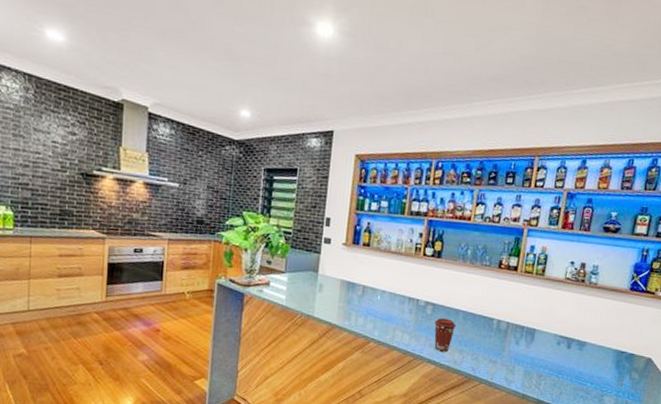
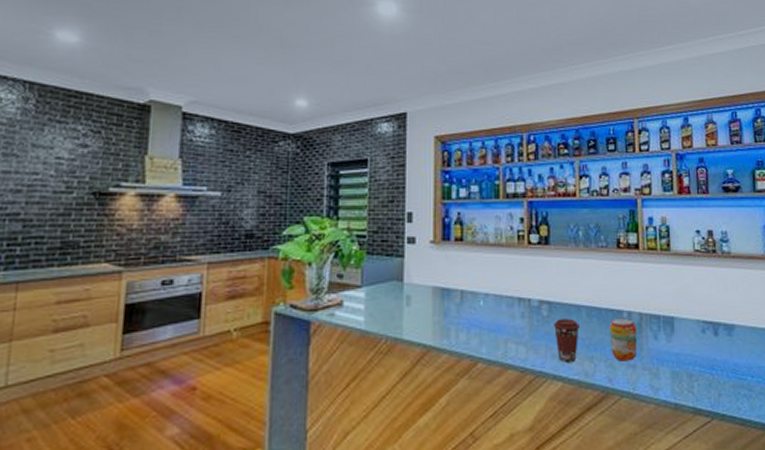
beverage can: none [478,324,503,358] -> present [609,318,638,362]

